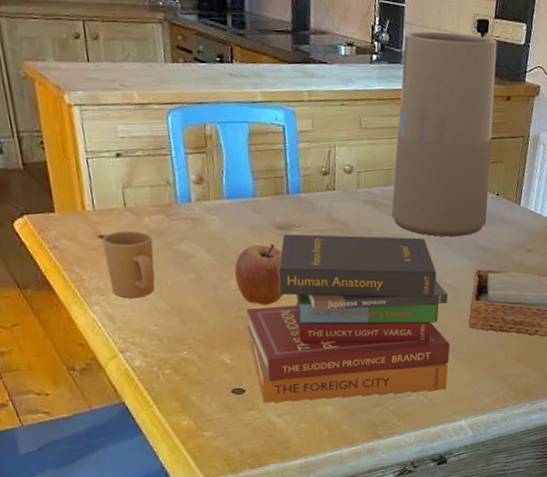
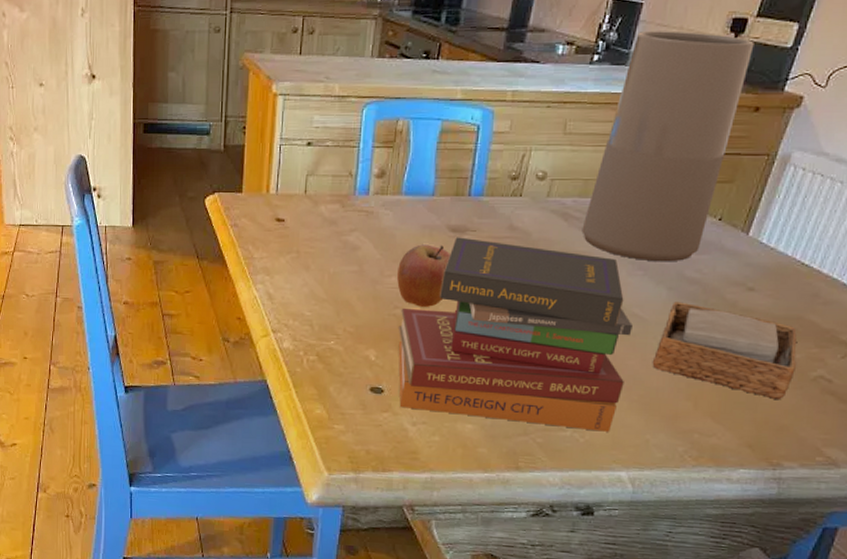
mug: present [102,230,155,299] -> none [277,216,324,283]

